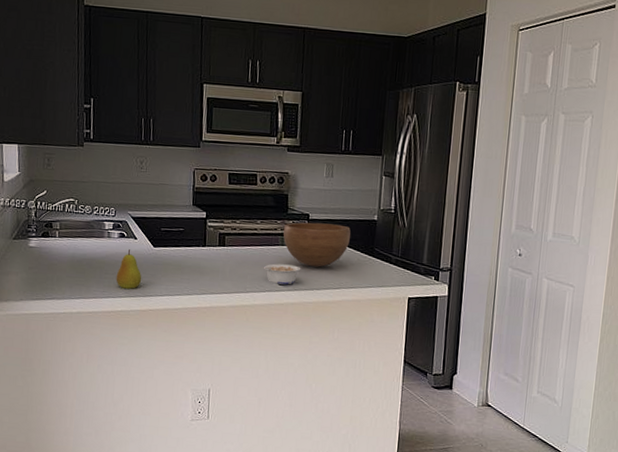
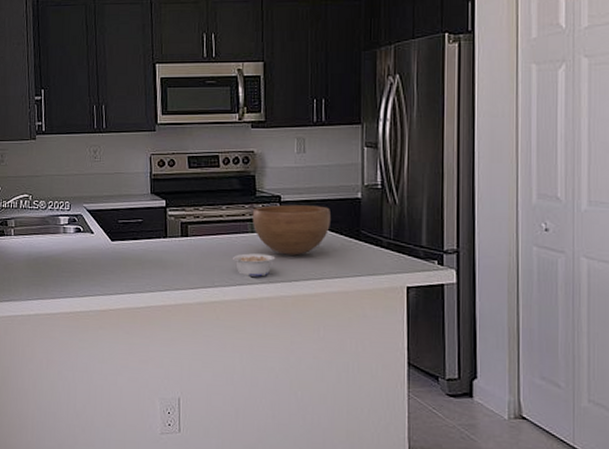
fruit: present [116,249,142,290] -> none [73,245,101,288]

